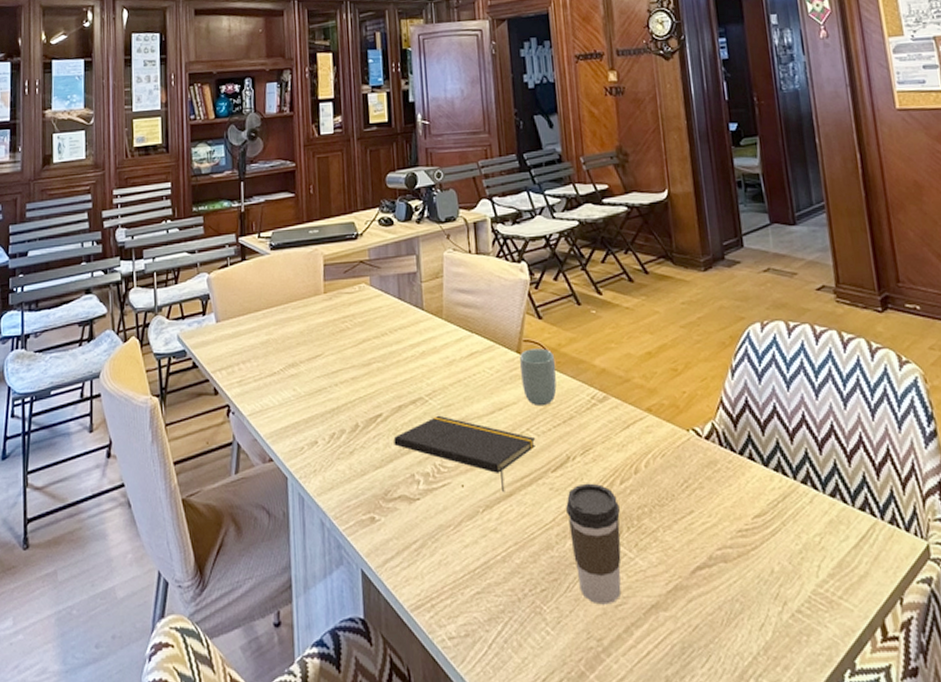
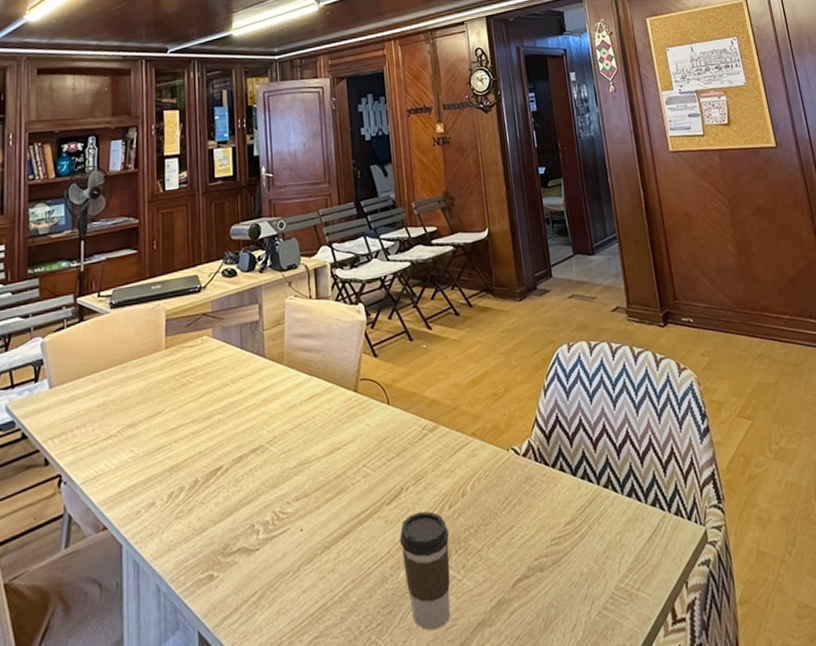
notepad: present [393,415,536,493] -> none [233,461,372,532]
cup: present [520,348,557,407] -> none [357,385,391,442]

